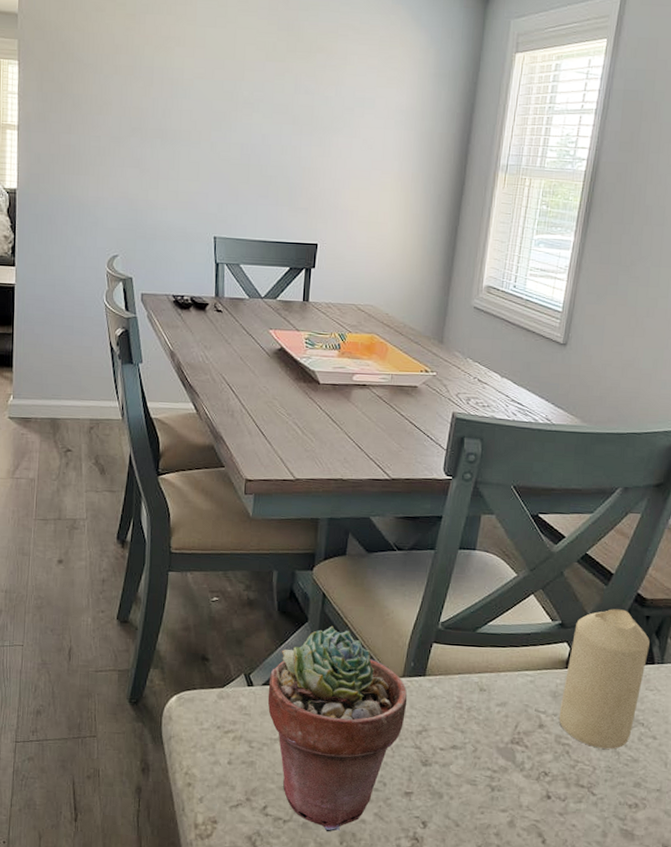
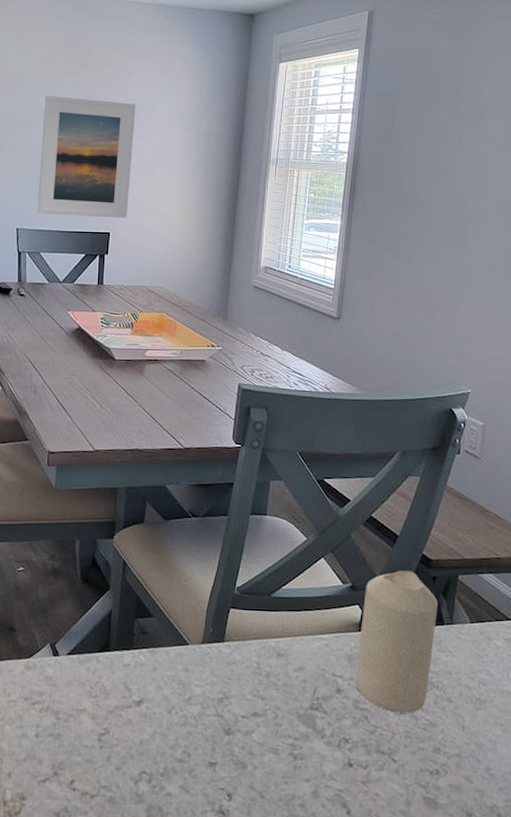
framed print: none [237,85,351,228] -> present [37,96,136,218]
potted succulent: present [267,625,408,832] -> none [73,593,208,807]

